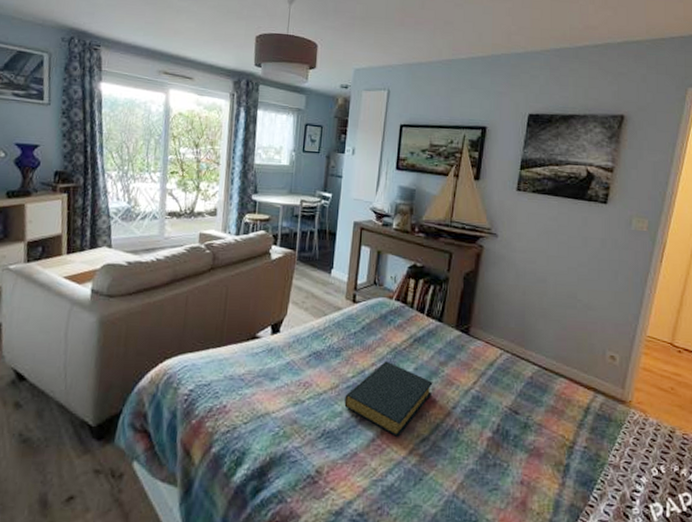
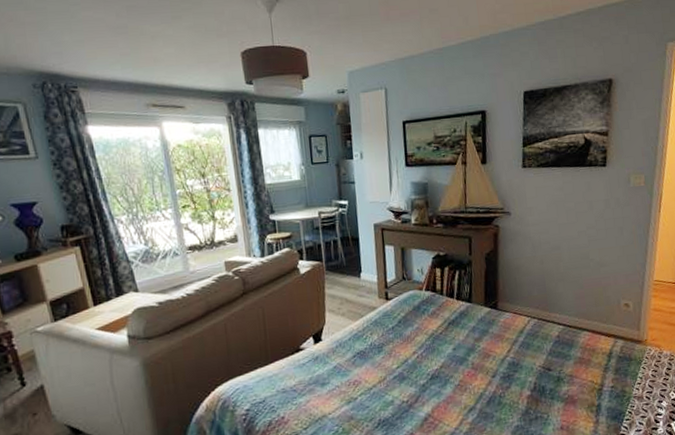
hardback book: present [344,361,433,438] -> none [393,347,472,413]

